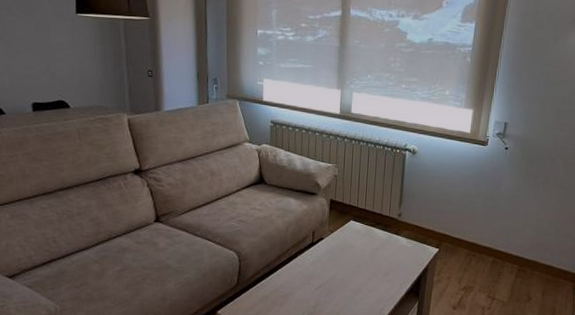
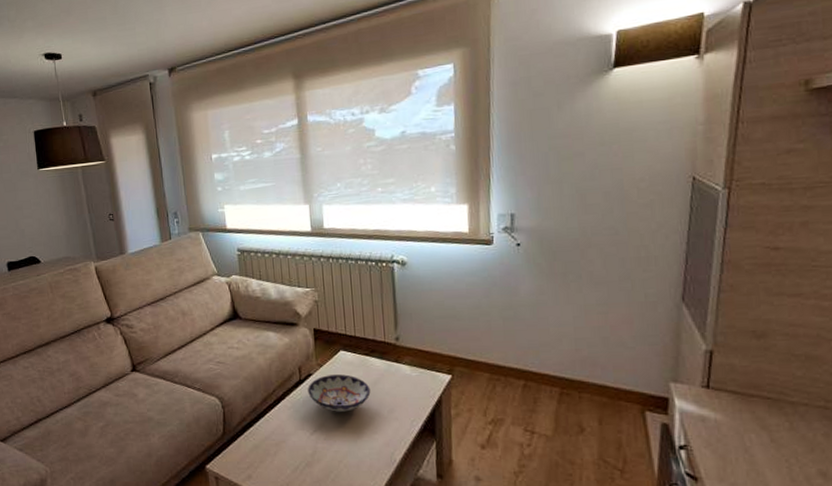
bowl: none [318,240,372,272] -> present [308,374,371,412]

